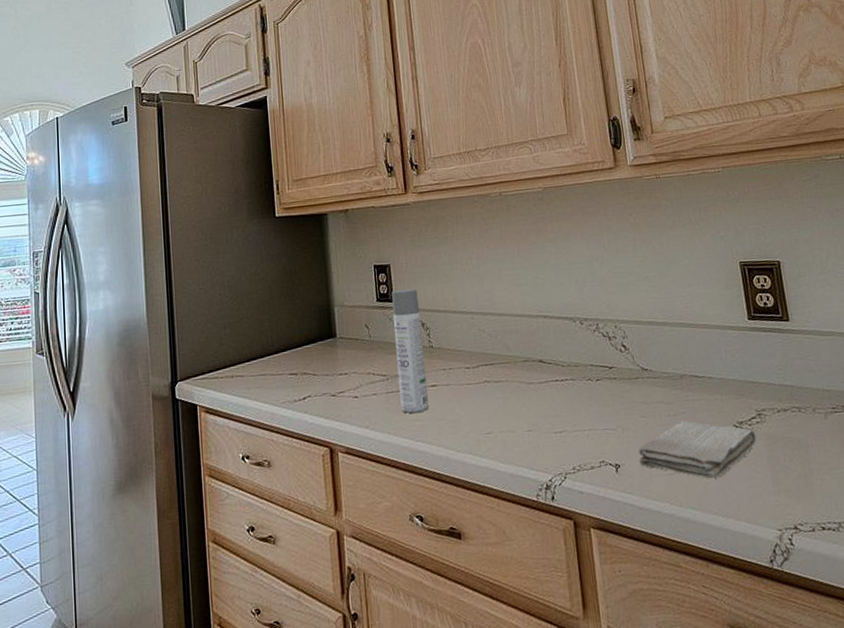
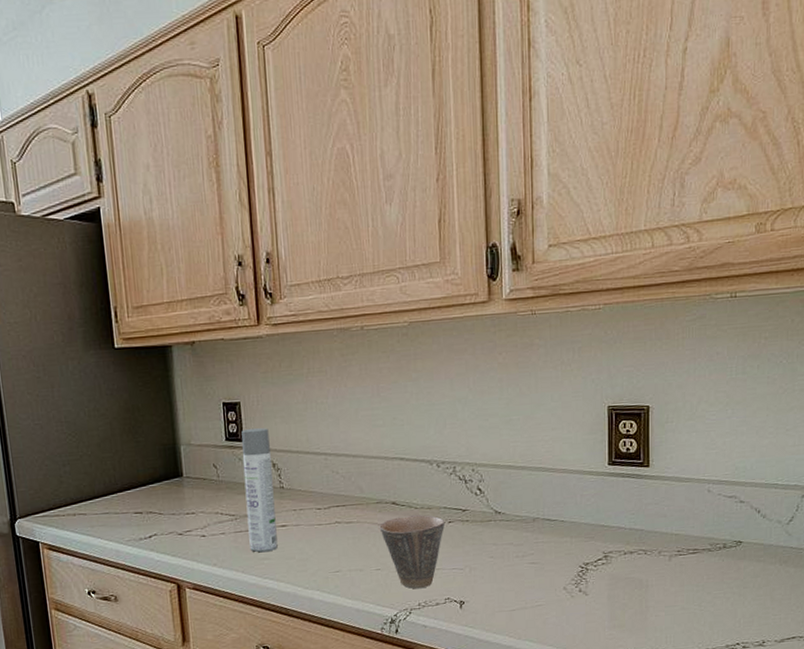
cup: none [528,373,593,452] -> present [379,515,445,589]
washcloth: present [638,421,757,479] -> none [483,562,600,615]

